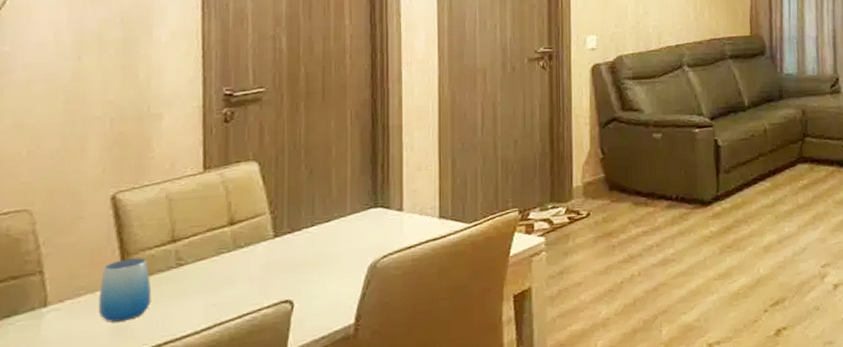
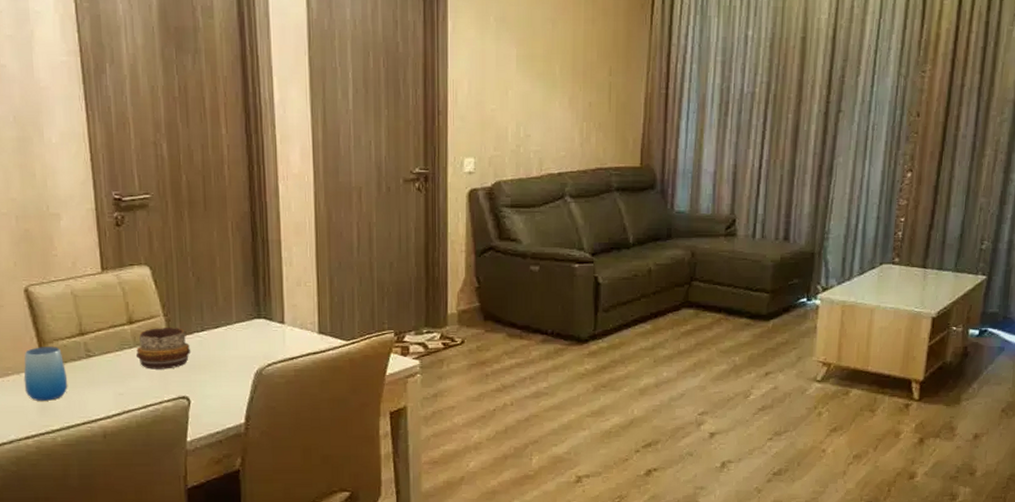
decorative bowl: none [234,225,299,274] -> present [135,328,191,369]

